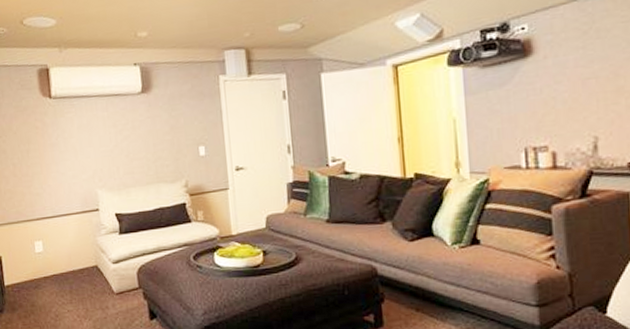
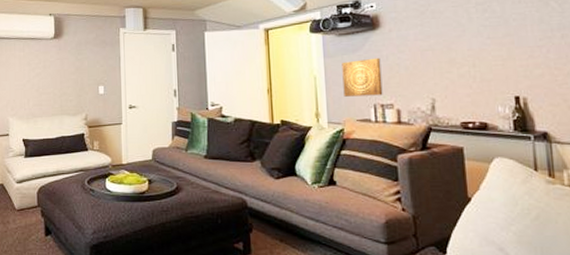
wall art: none [486,91,536,141] -> present [342,57,383,97]

